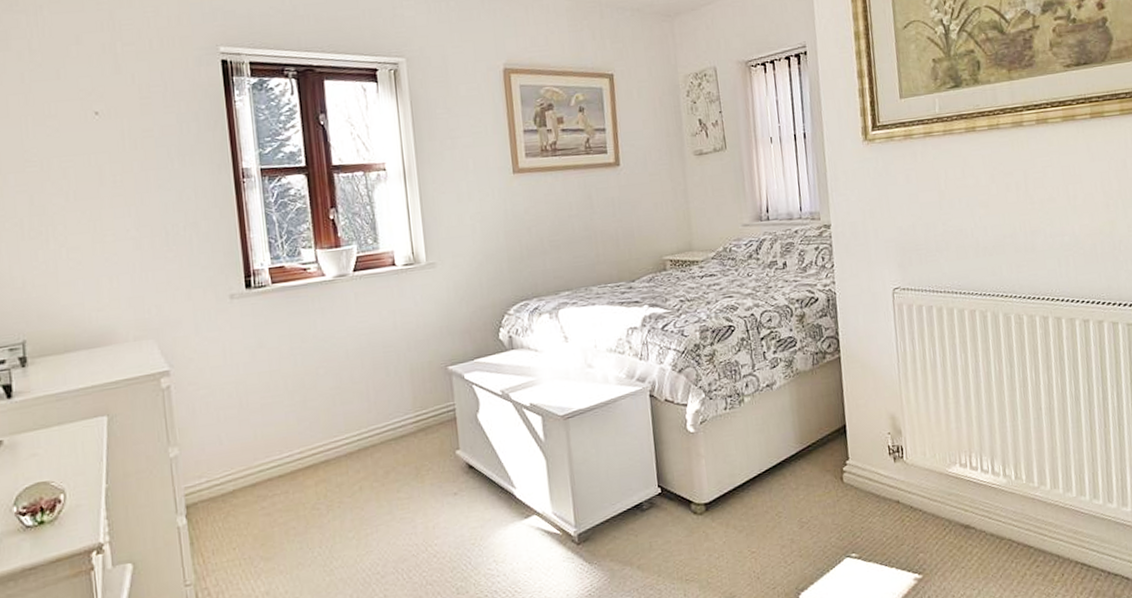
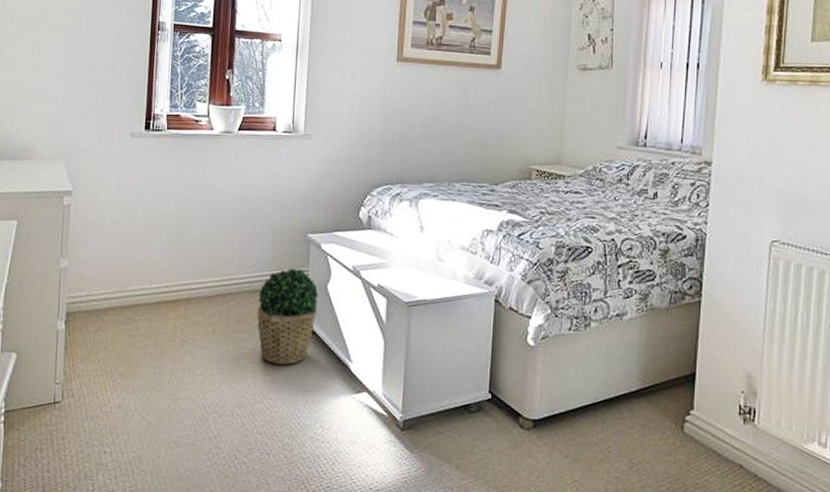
potted plant: none [404,404,471,509] -> present [257,268,319,365]

